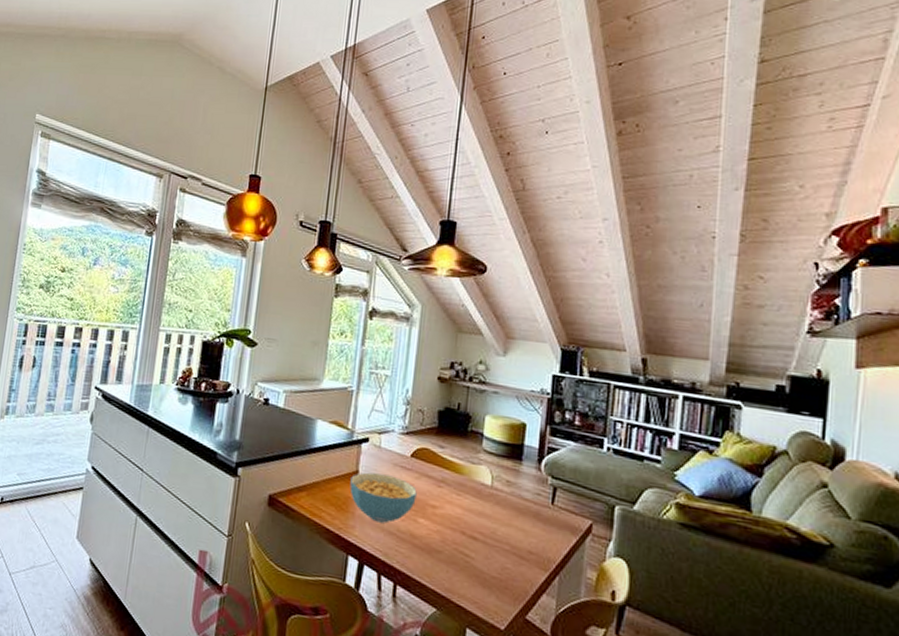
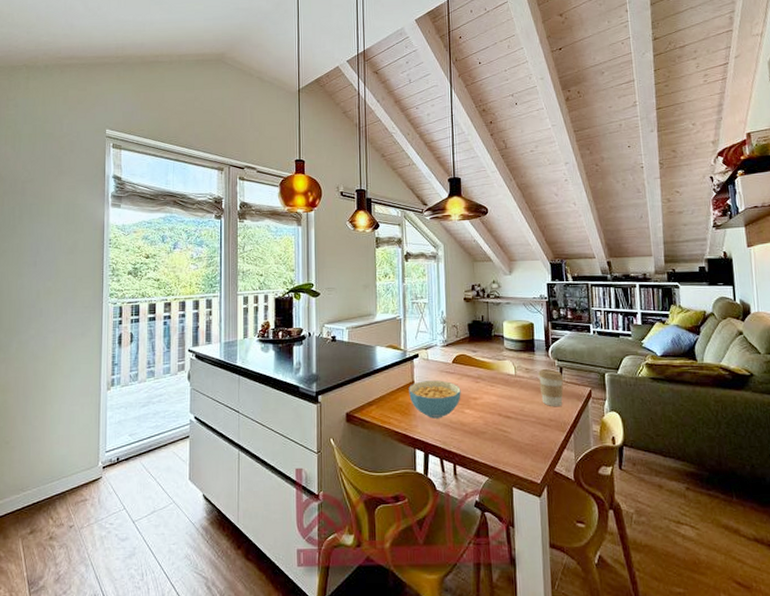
coffee cup: none [521,484,557,537] -> present [538,368,564,406]

